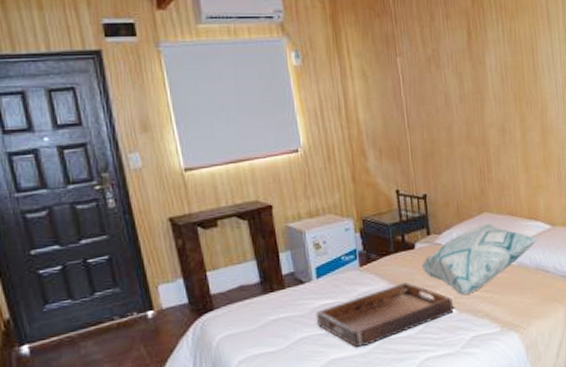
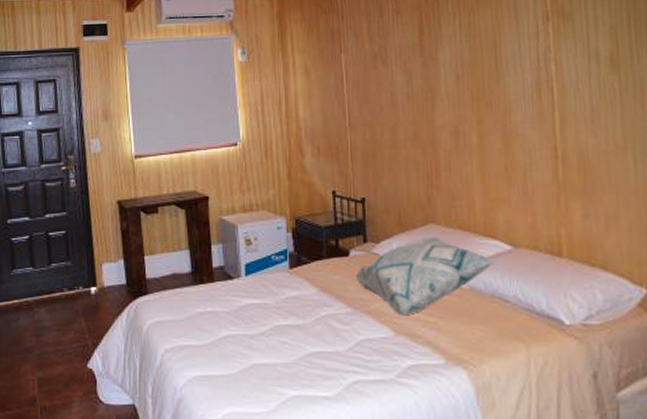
serving tray: present [315,282,454,347] -> none [241,292,390,355]

